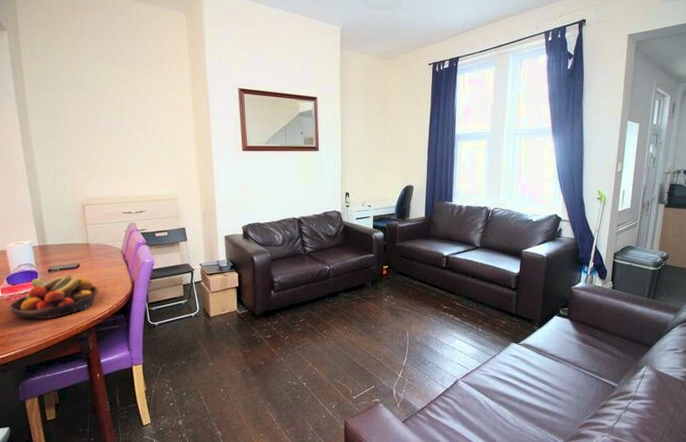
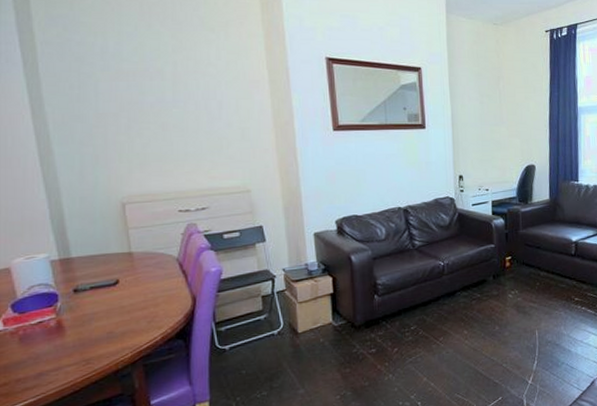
fruit bowl: present [10,274,98,319] -> none [16,294,146,357]

